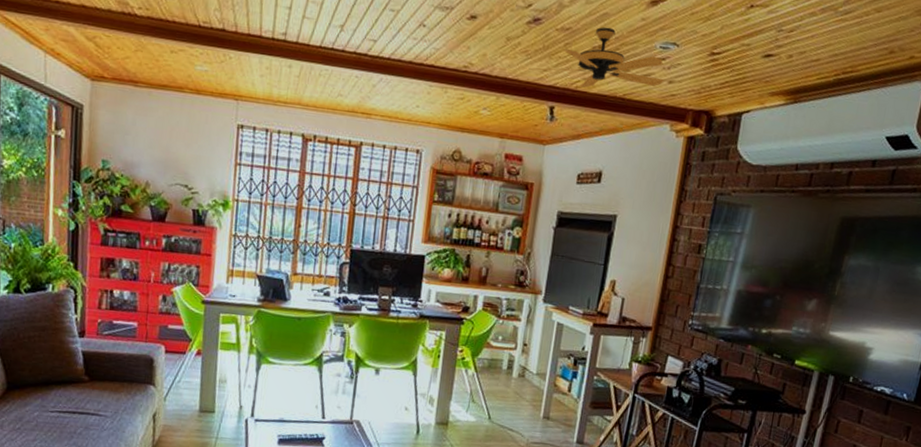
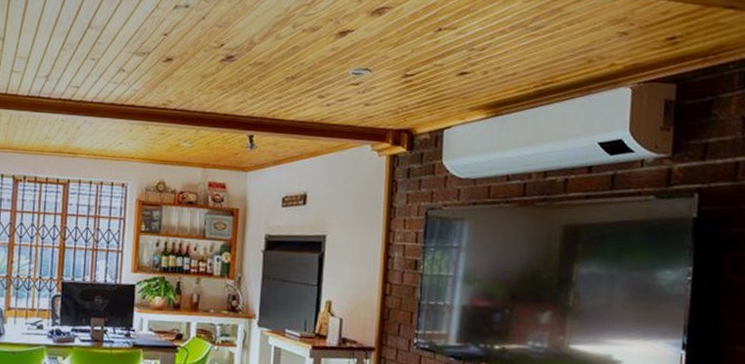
ceiling fan: present [528,27,664,89] -> none [225,59,360,117]

